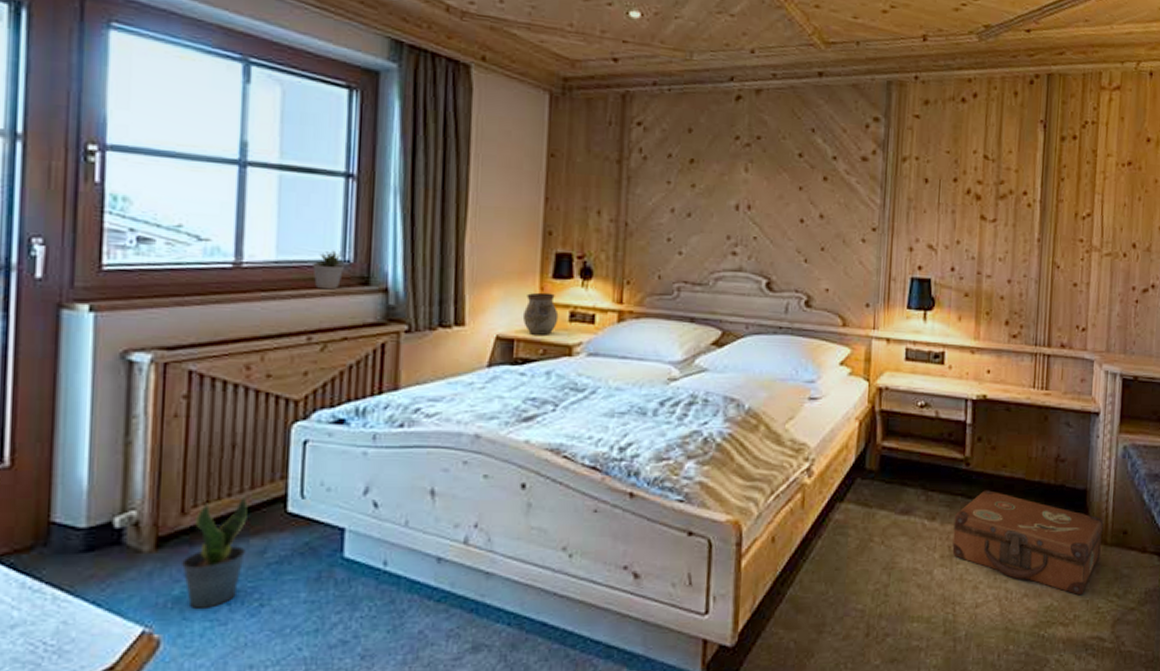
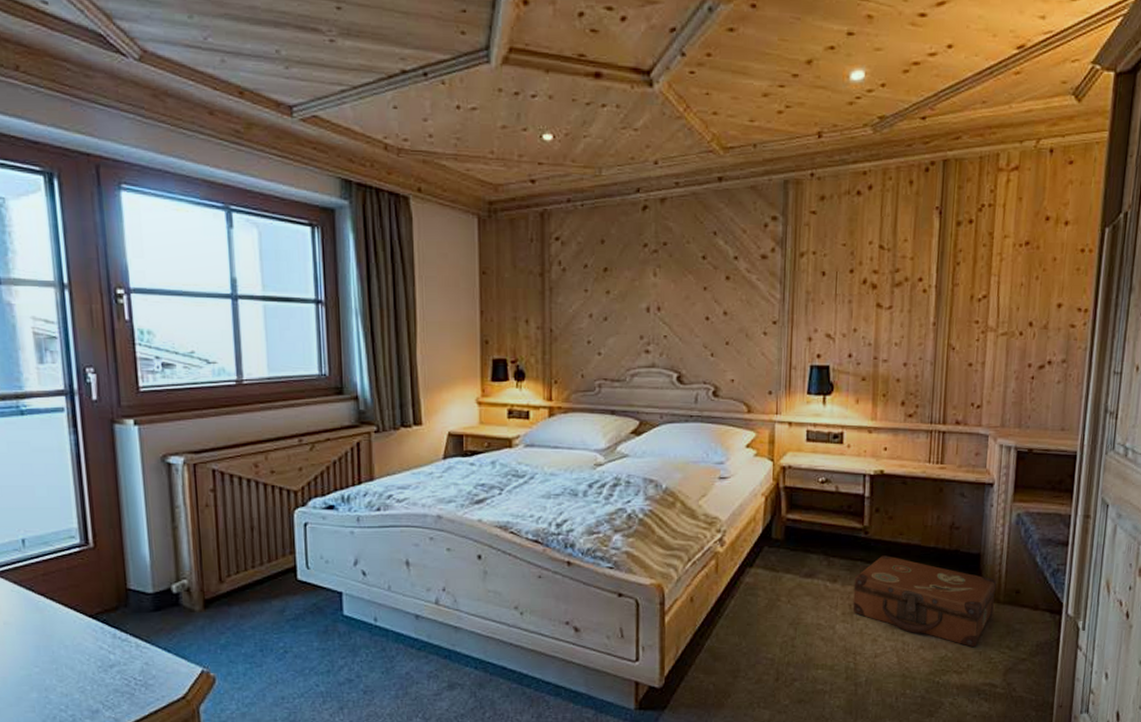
potted plant: present [180,496,248,609] -> none [223,567,270,654]
potted plant: present [313,250,344,290] -> none [297,366,322,399]
vase: present [522,292,559,337] -> none [468,394,499,432]

